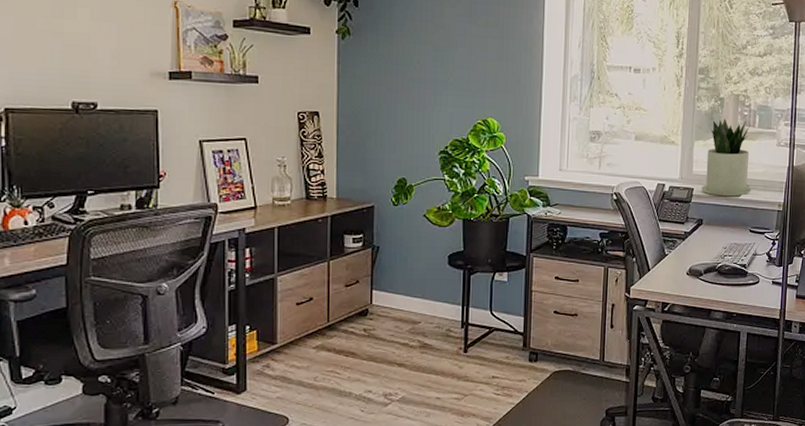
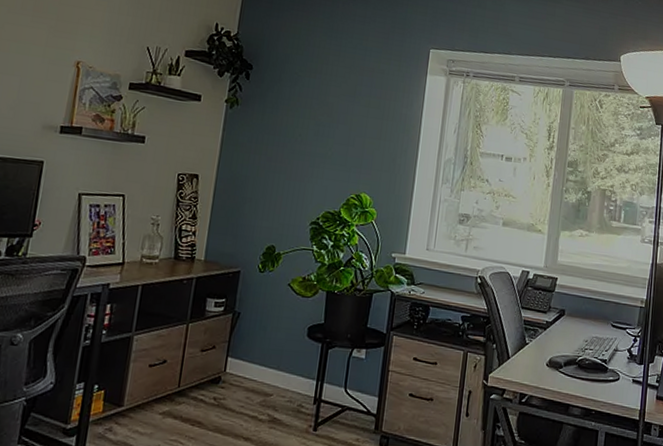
planter: present [701,118,752,197] -> none [564,211,615,290]

